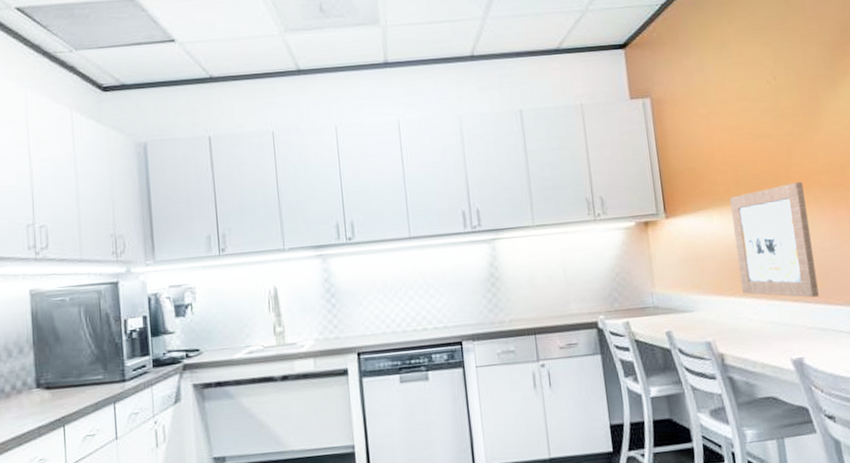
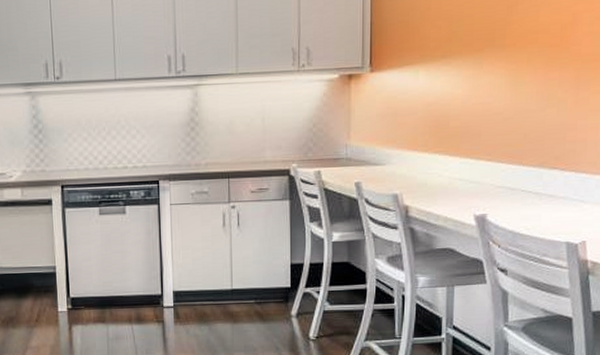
wall art: present [729,181,819,298] -> none [436,40,518,158]

